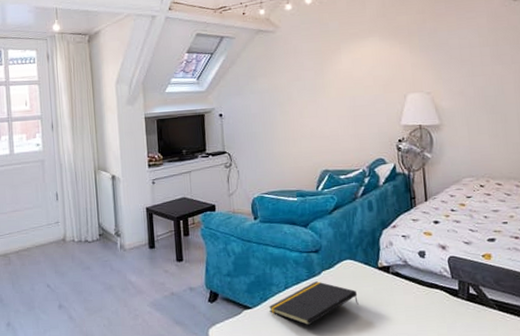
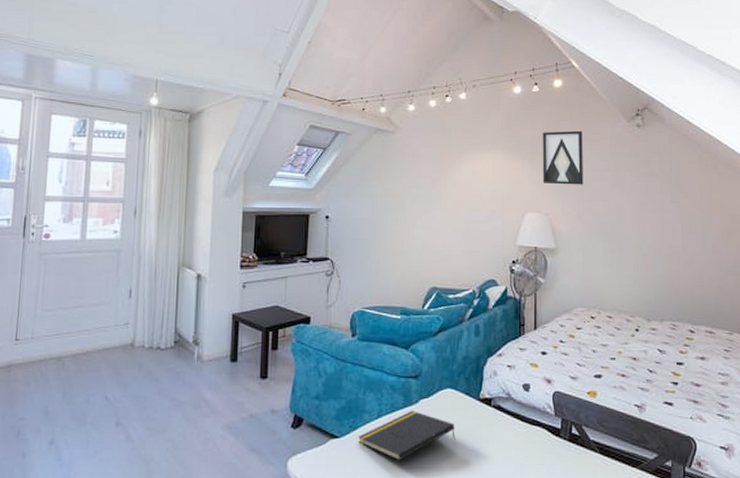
wall art: none [417,10,463,65] -> present [542,130,584,185]

